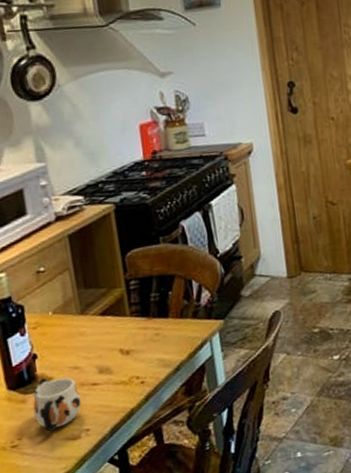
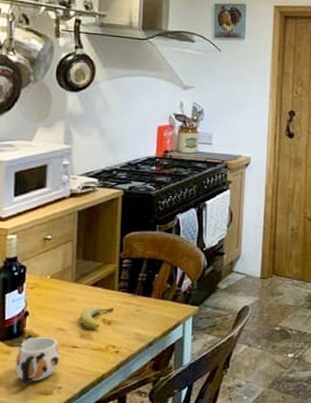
fruit: none [94,336,131,362] -> present [80,306,114,328]

